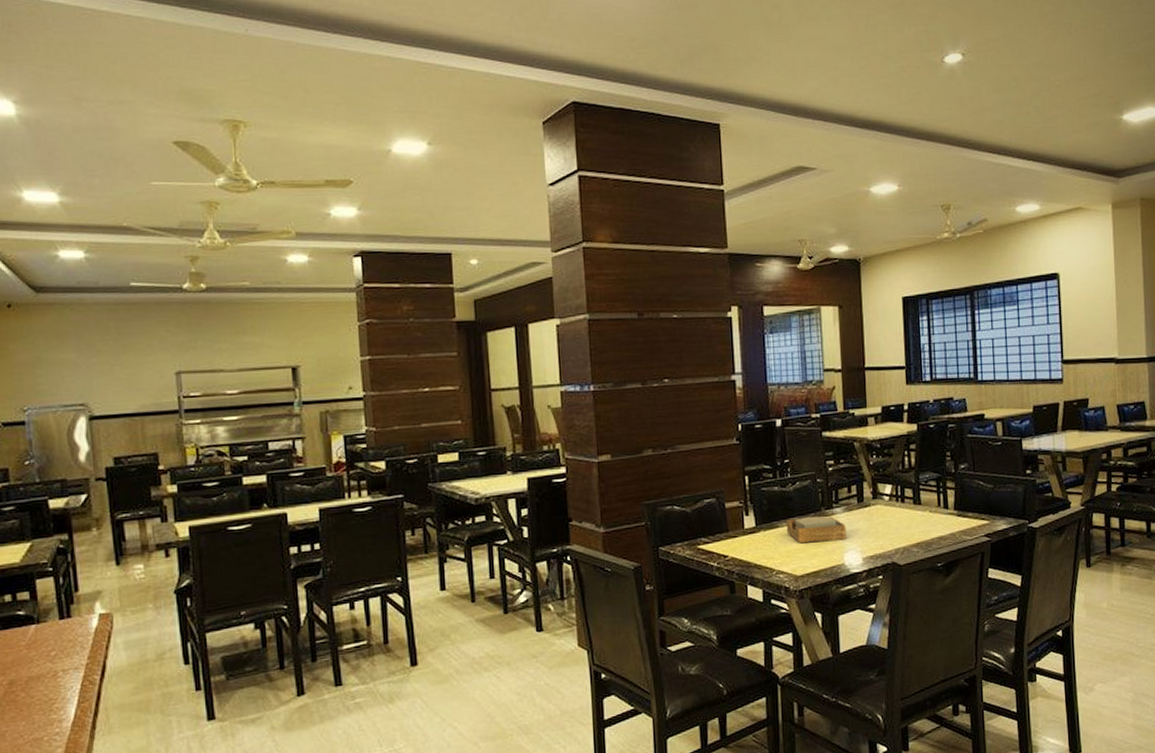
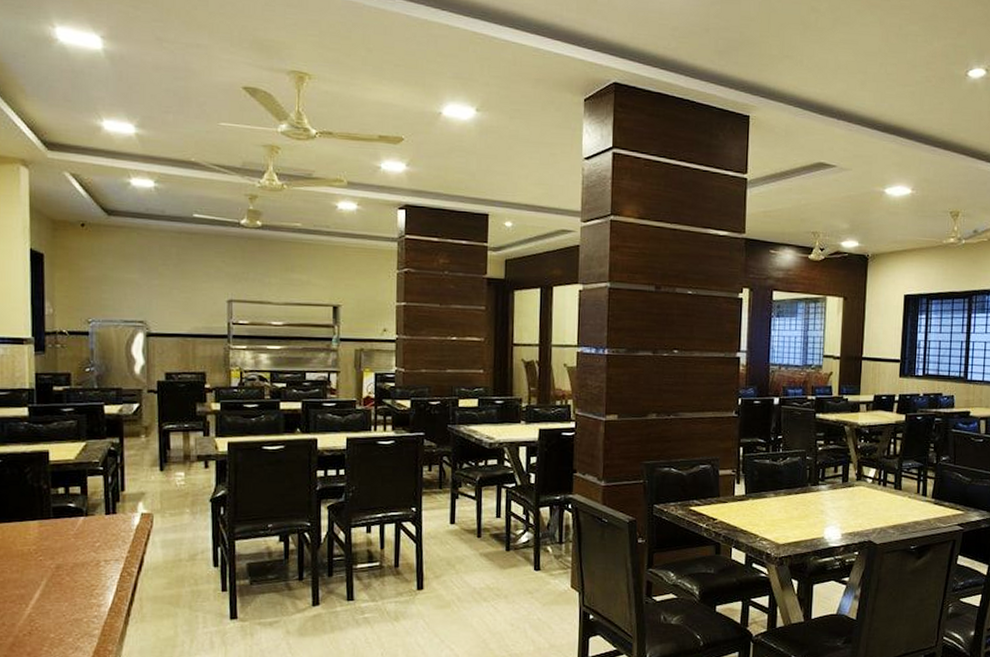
napkin holder: present [786,515,847,544] -> none [773,490,829,516]

